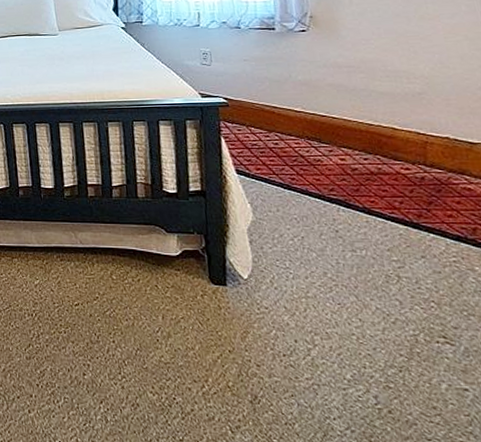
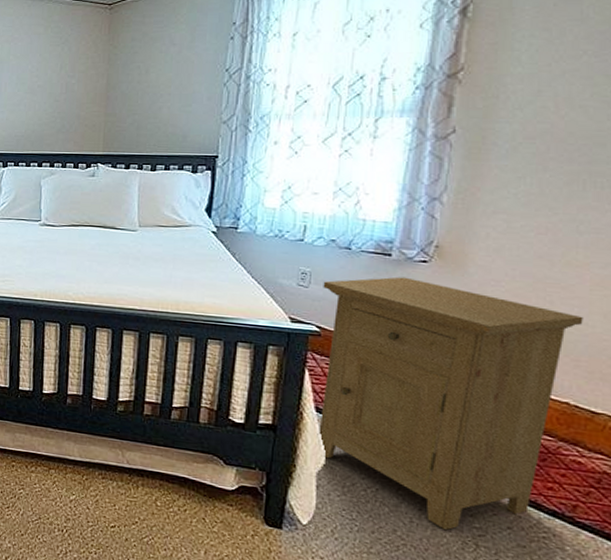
nightstand: none [222,46,445,267] -> present [319,277,583,531]

